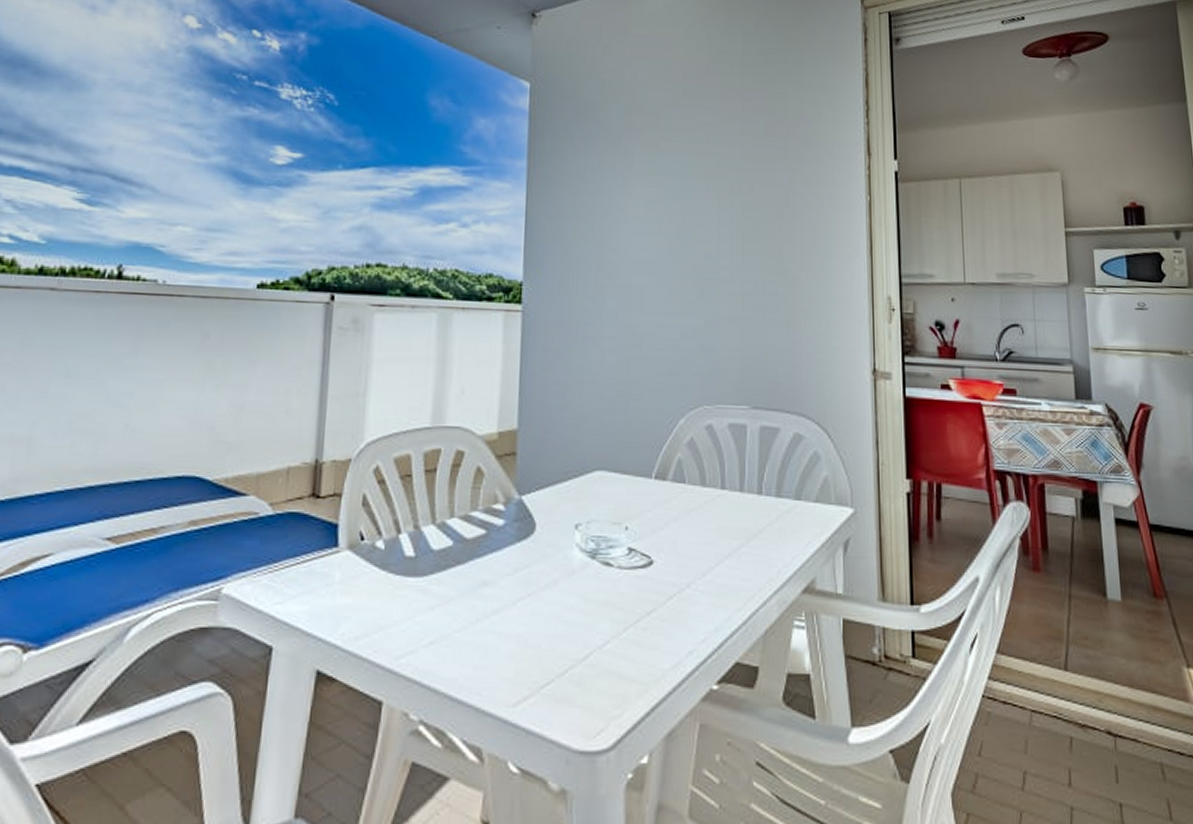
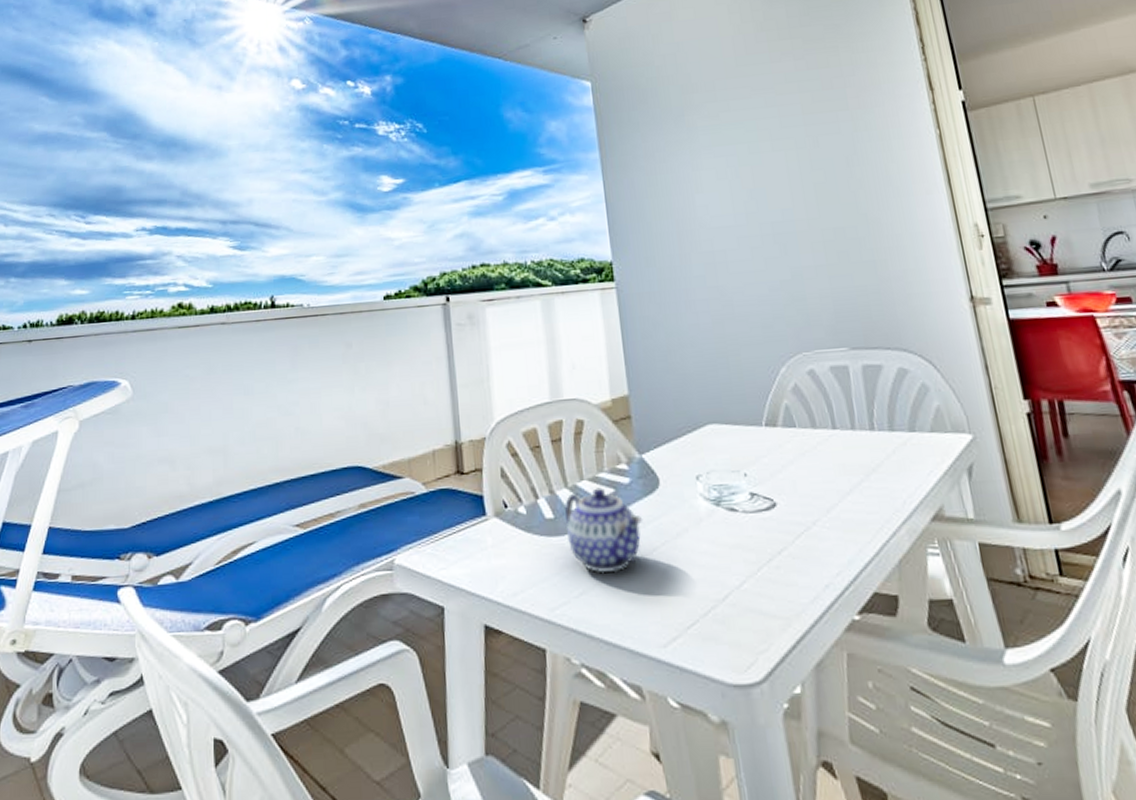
teapot: none [426,527,512,622] -> present [564,487,643,574]

